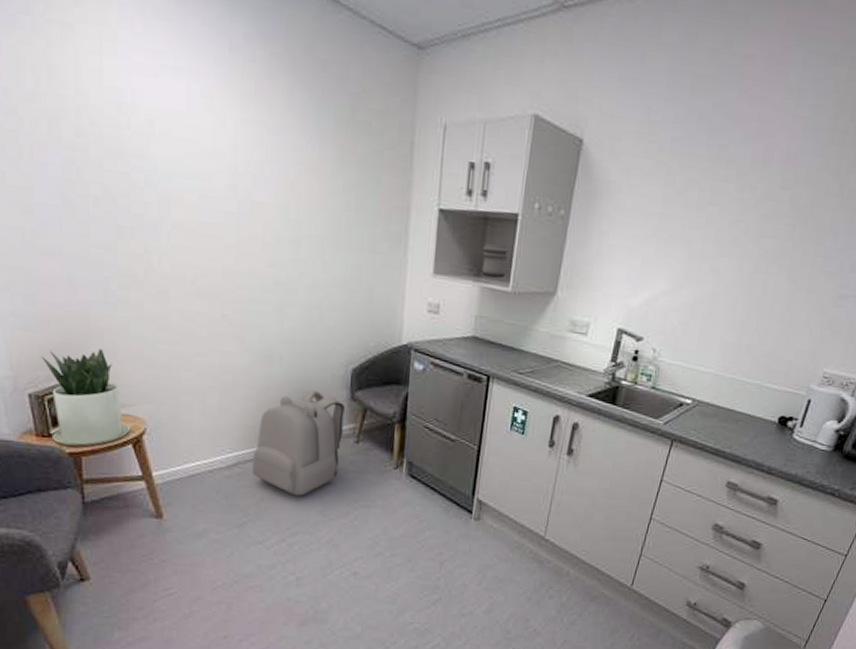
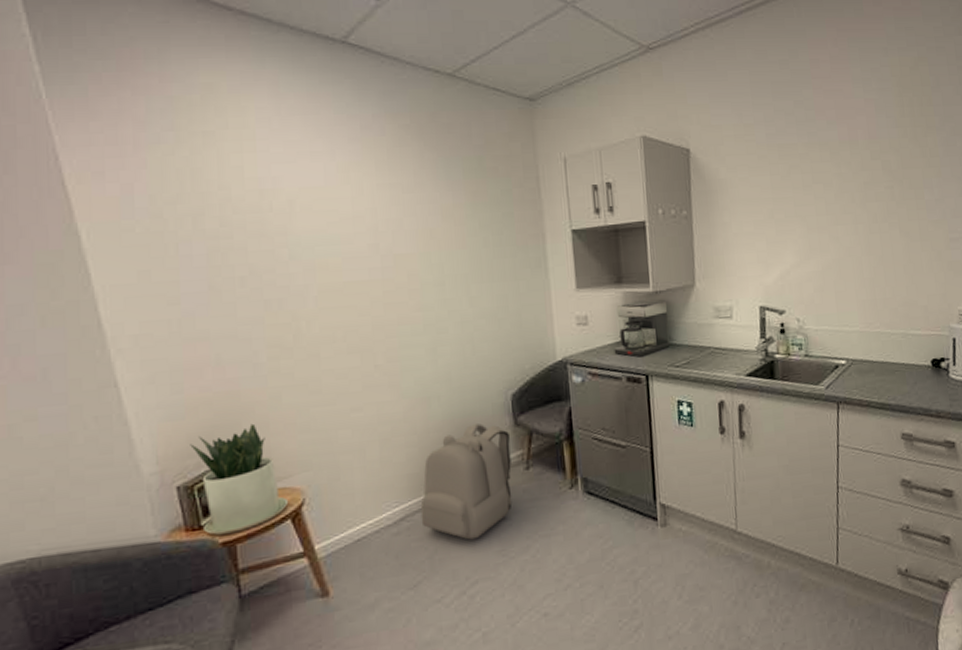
coffee maker: none [460,298,524,357] -> present [614,300,670,358]
jar: present [481,243,509,278] -> none [619,251,644,282]

